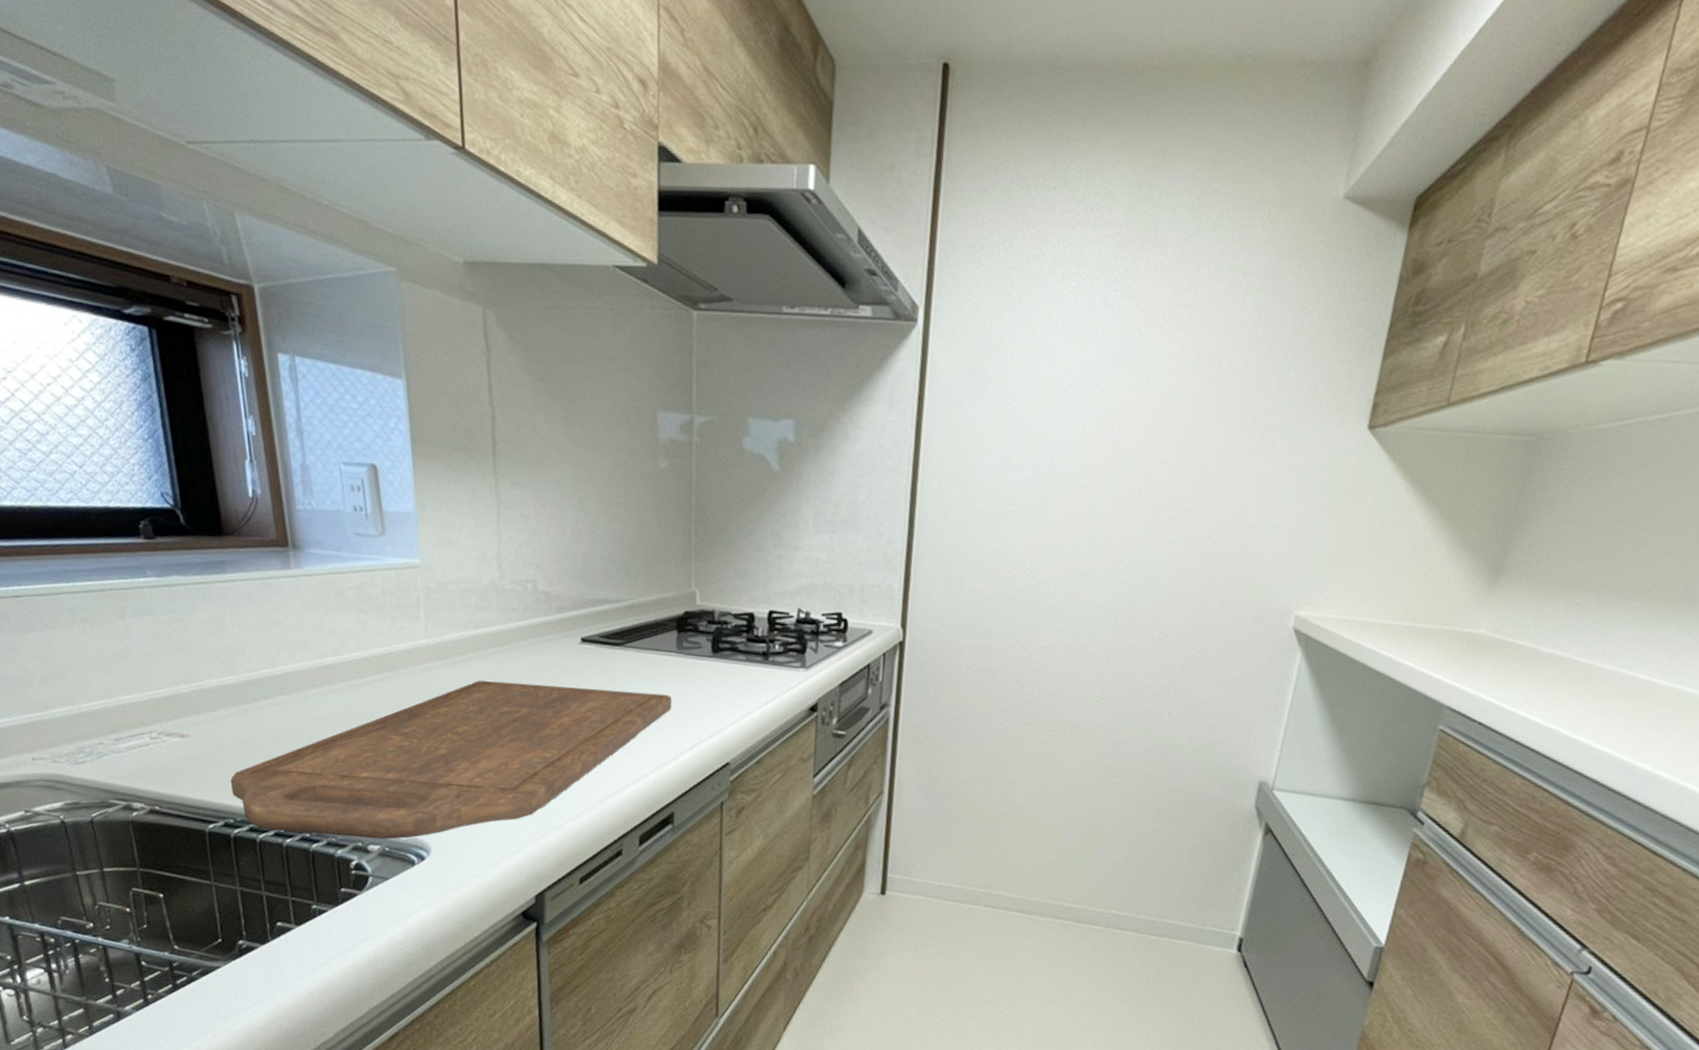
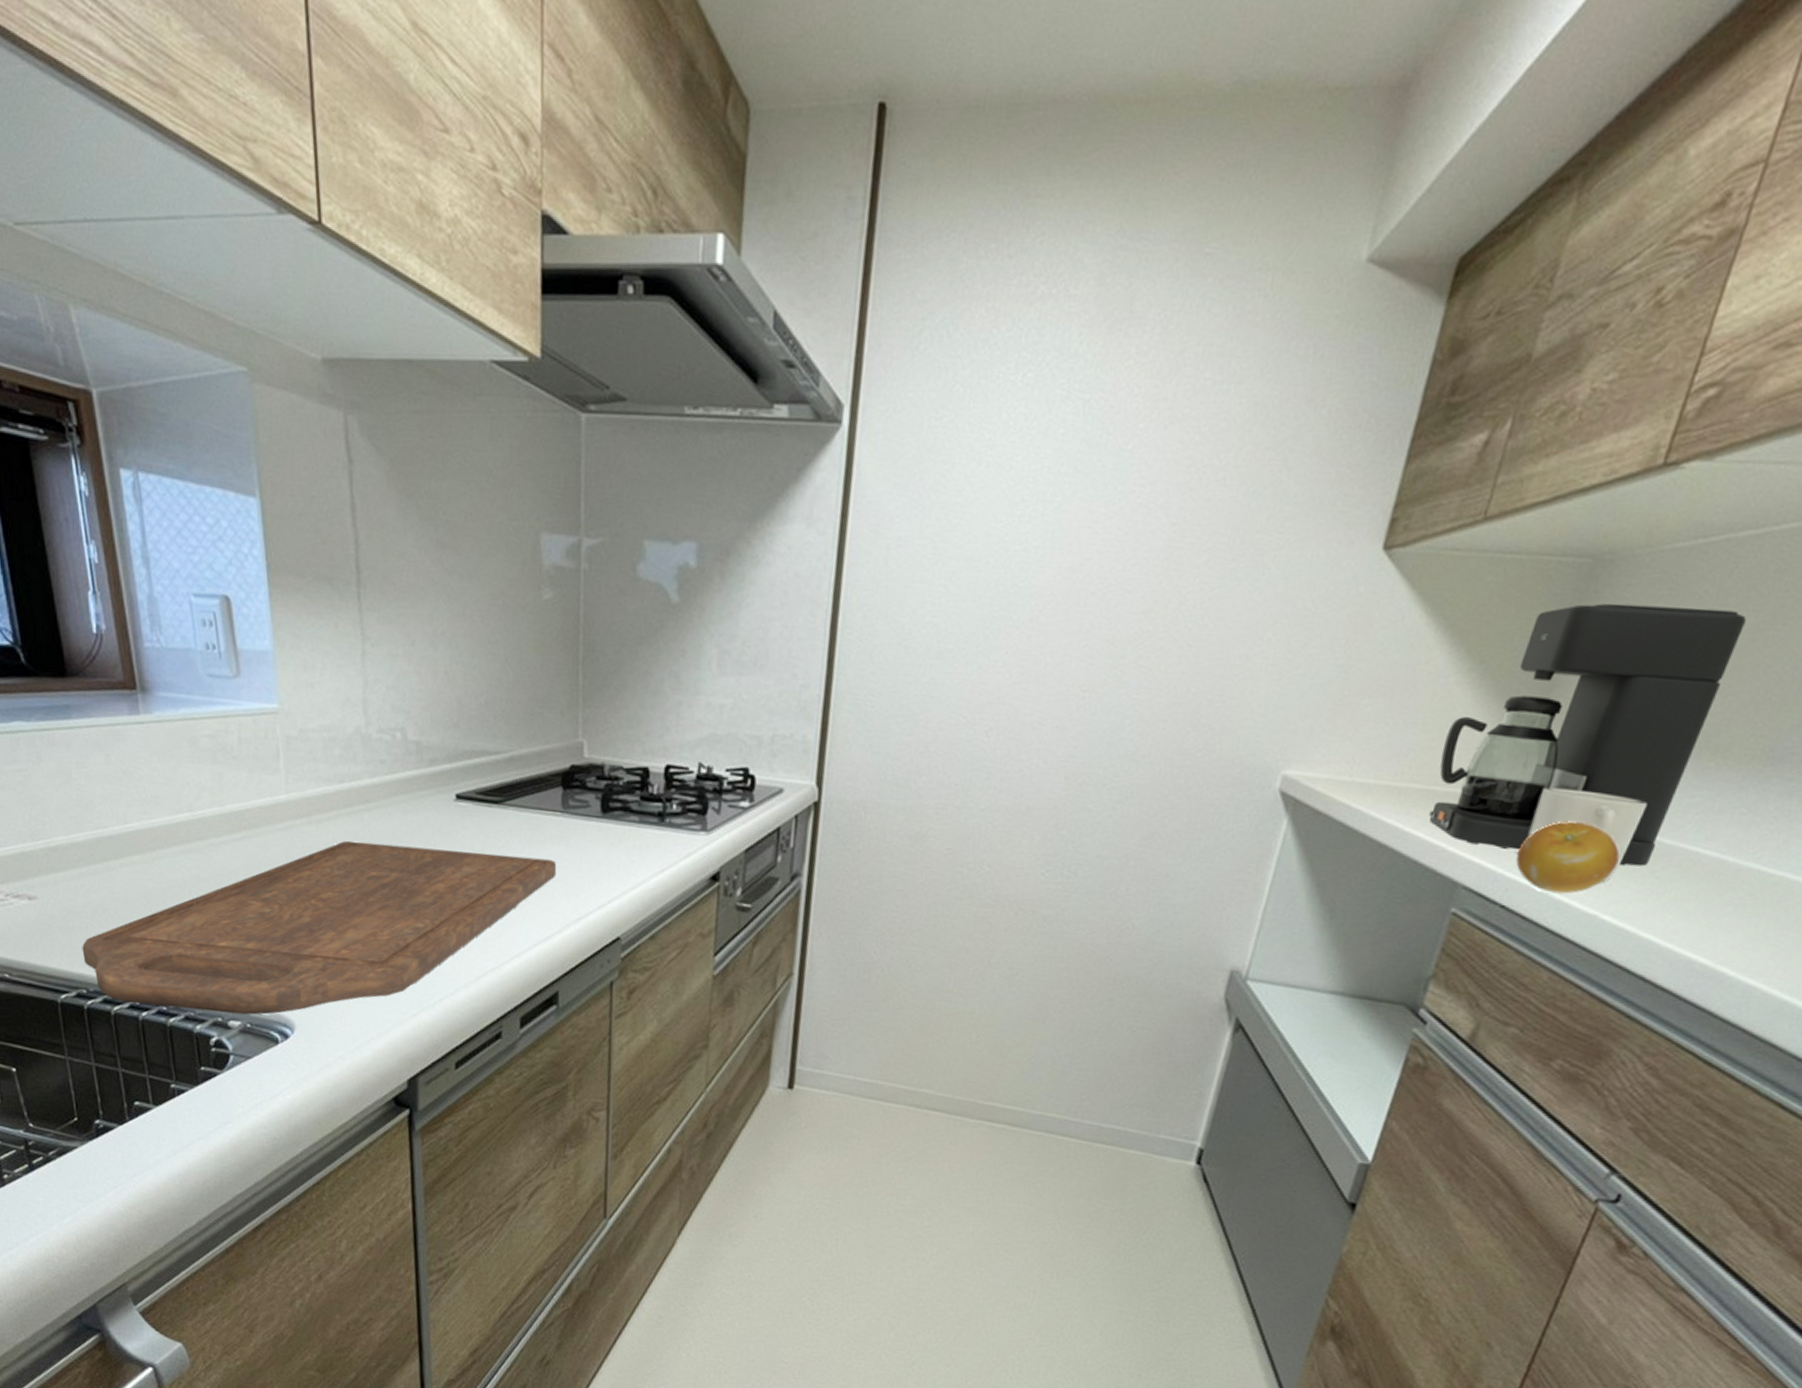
coffee maker: none [1417,473,1658,689] -> present [1429,603,1746,867]
fruit: none [1489,651,1572,713] -> present [1516,820,1620,894]
mug: none [1496,623,1591,702] -> present [1526,787,1648,883]

